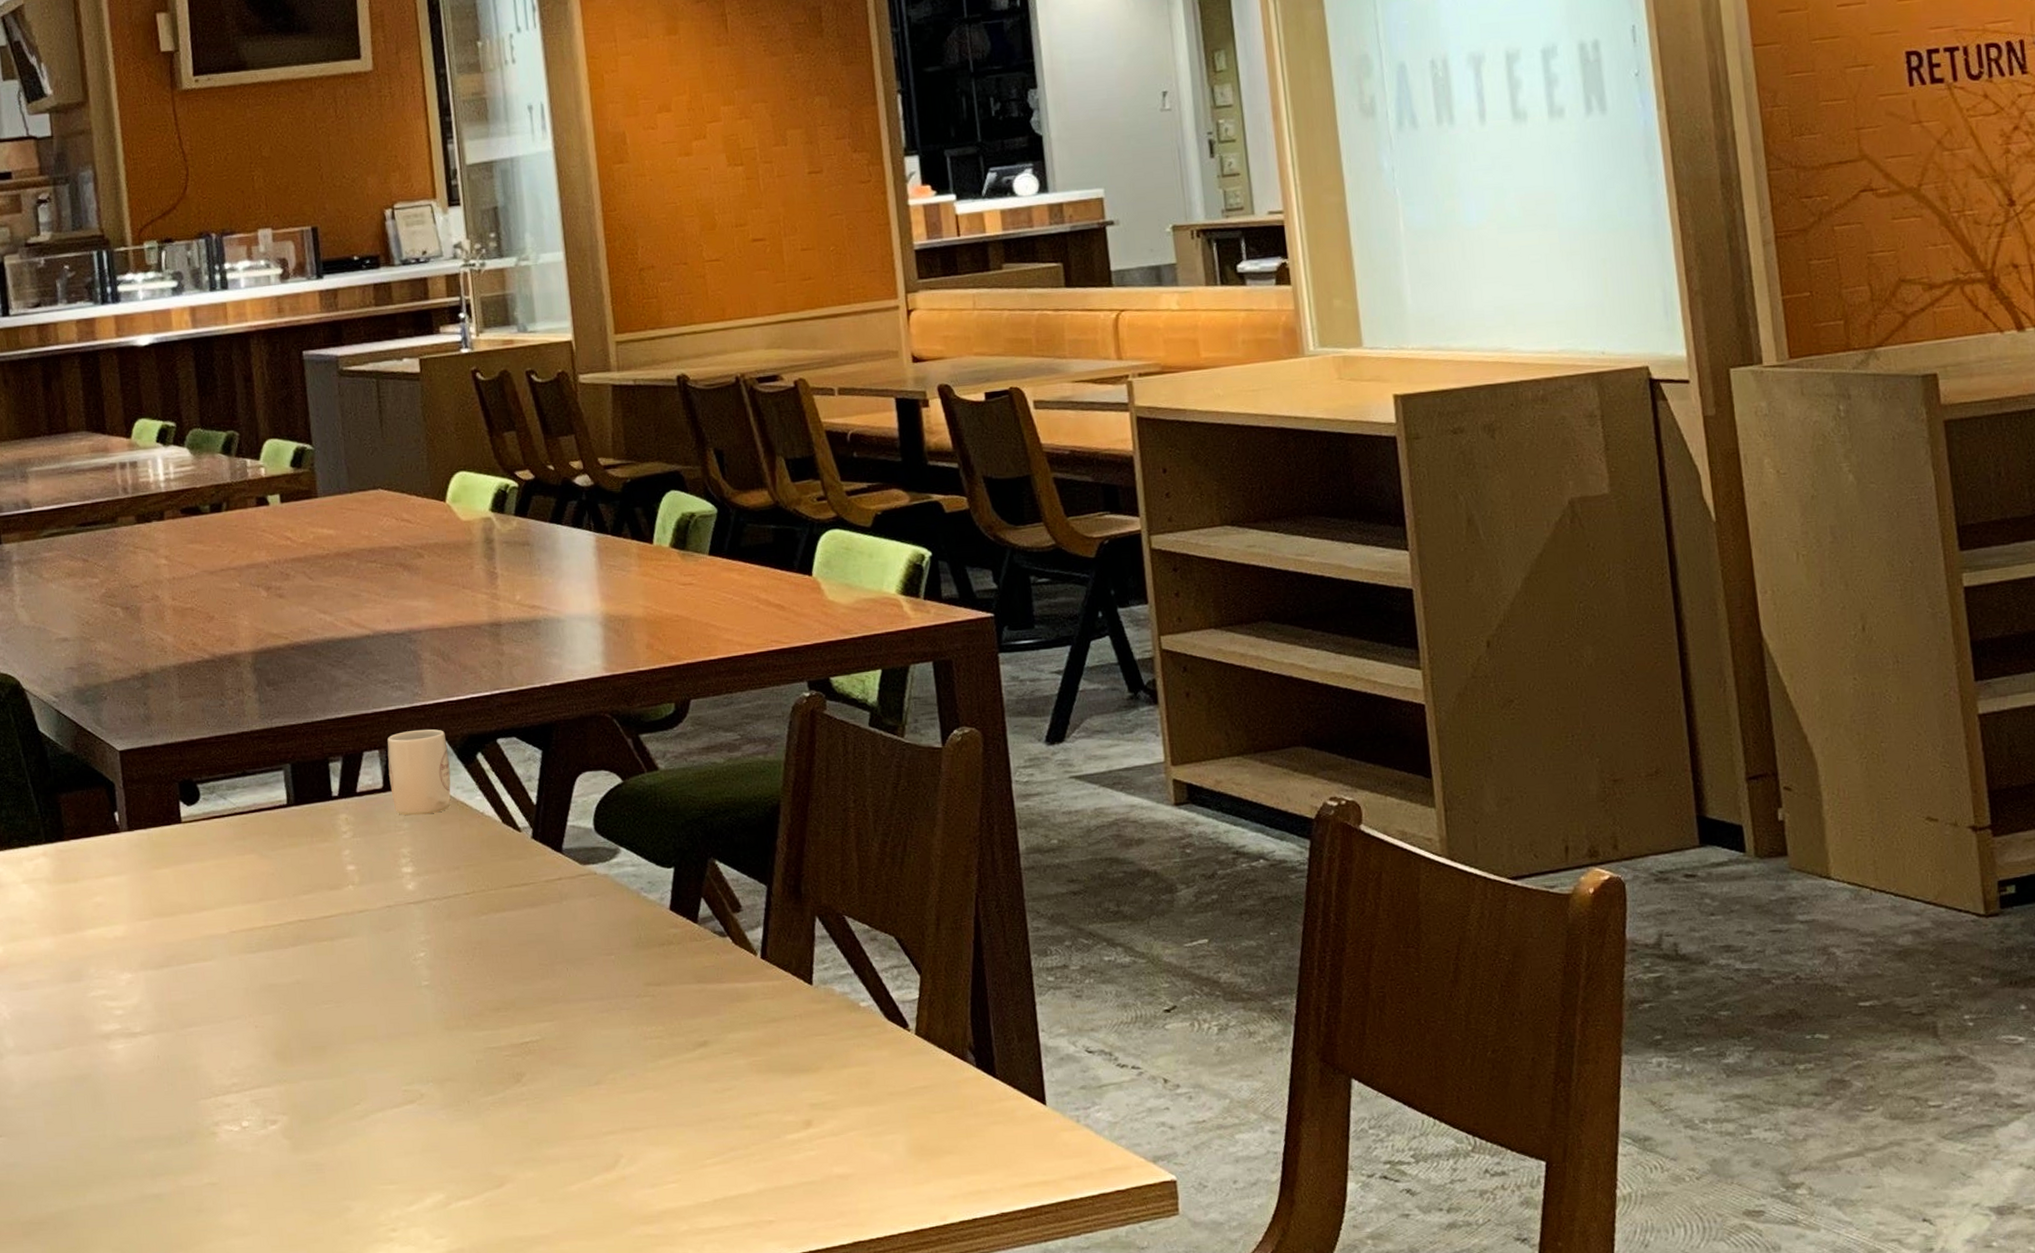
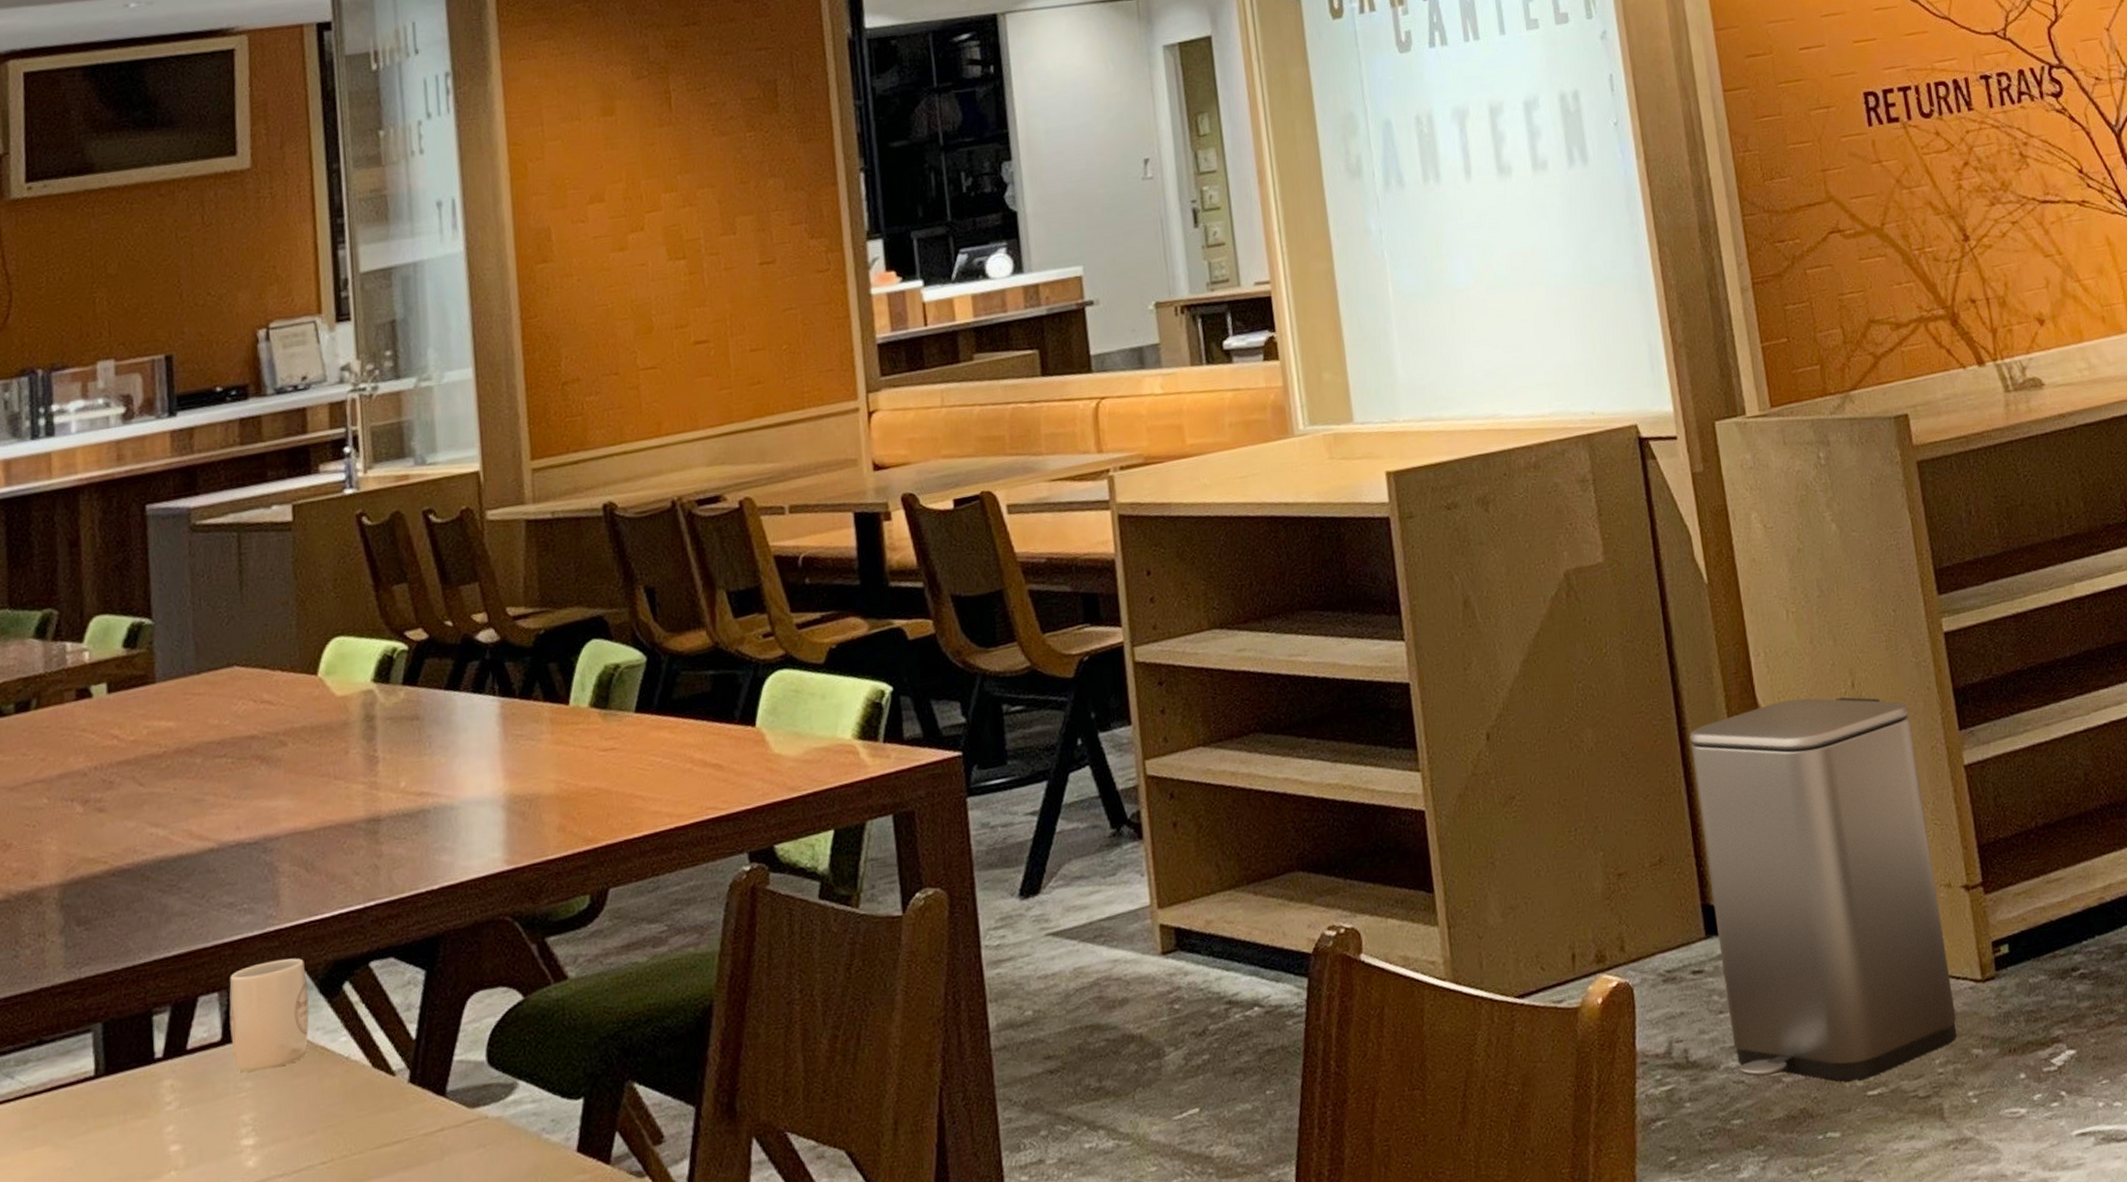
pedal bin: none [1691,636,1956,991] -> present [1689,697,1957,1082]

